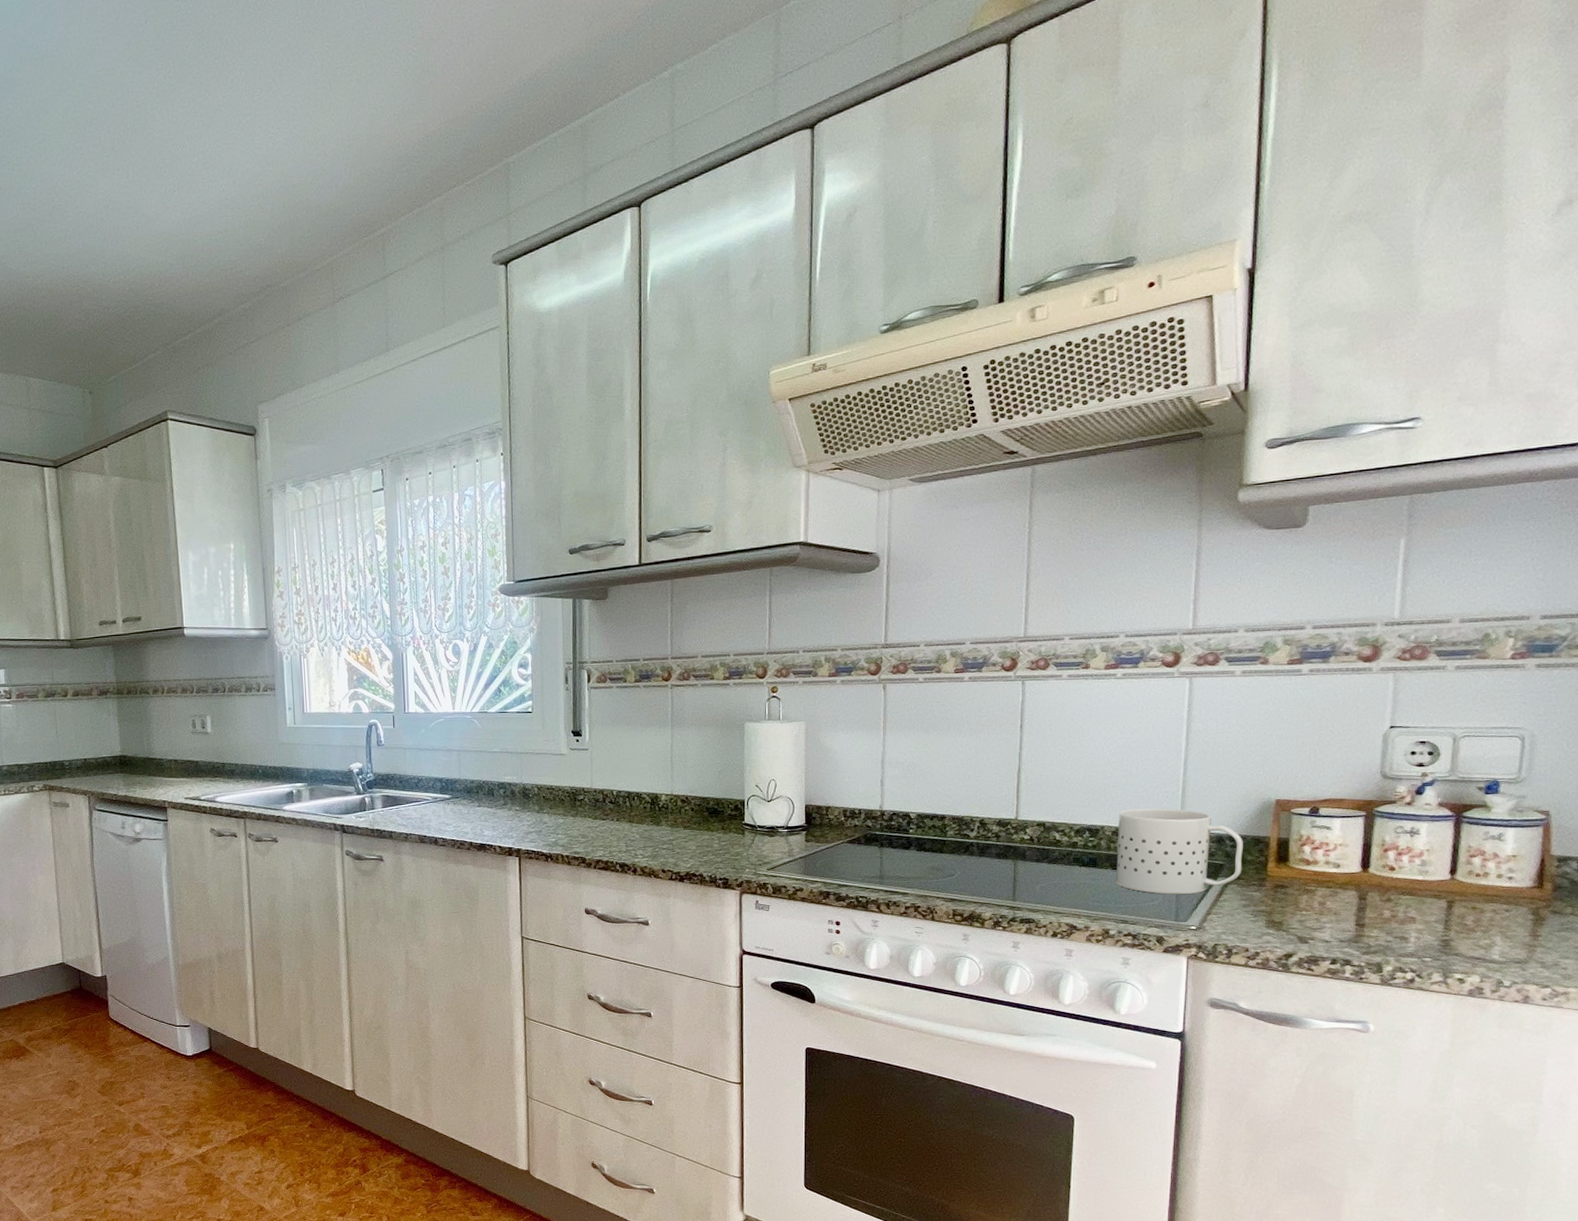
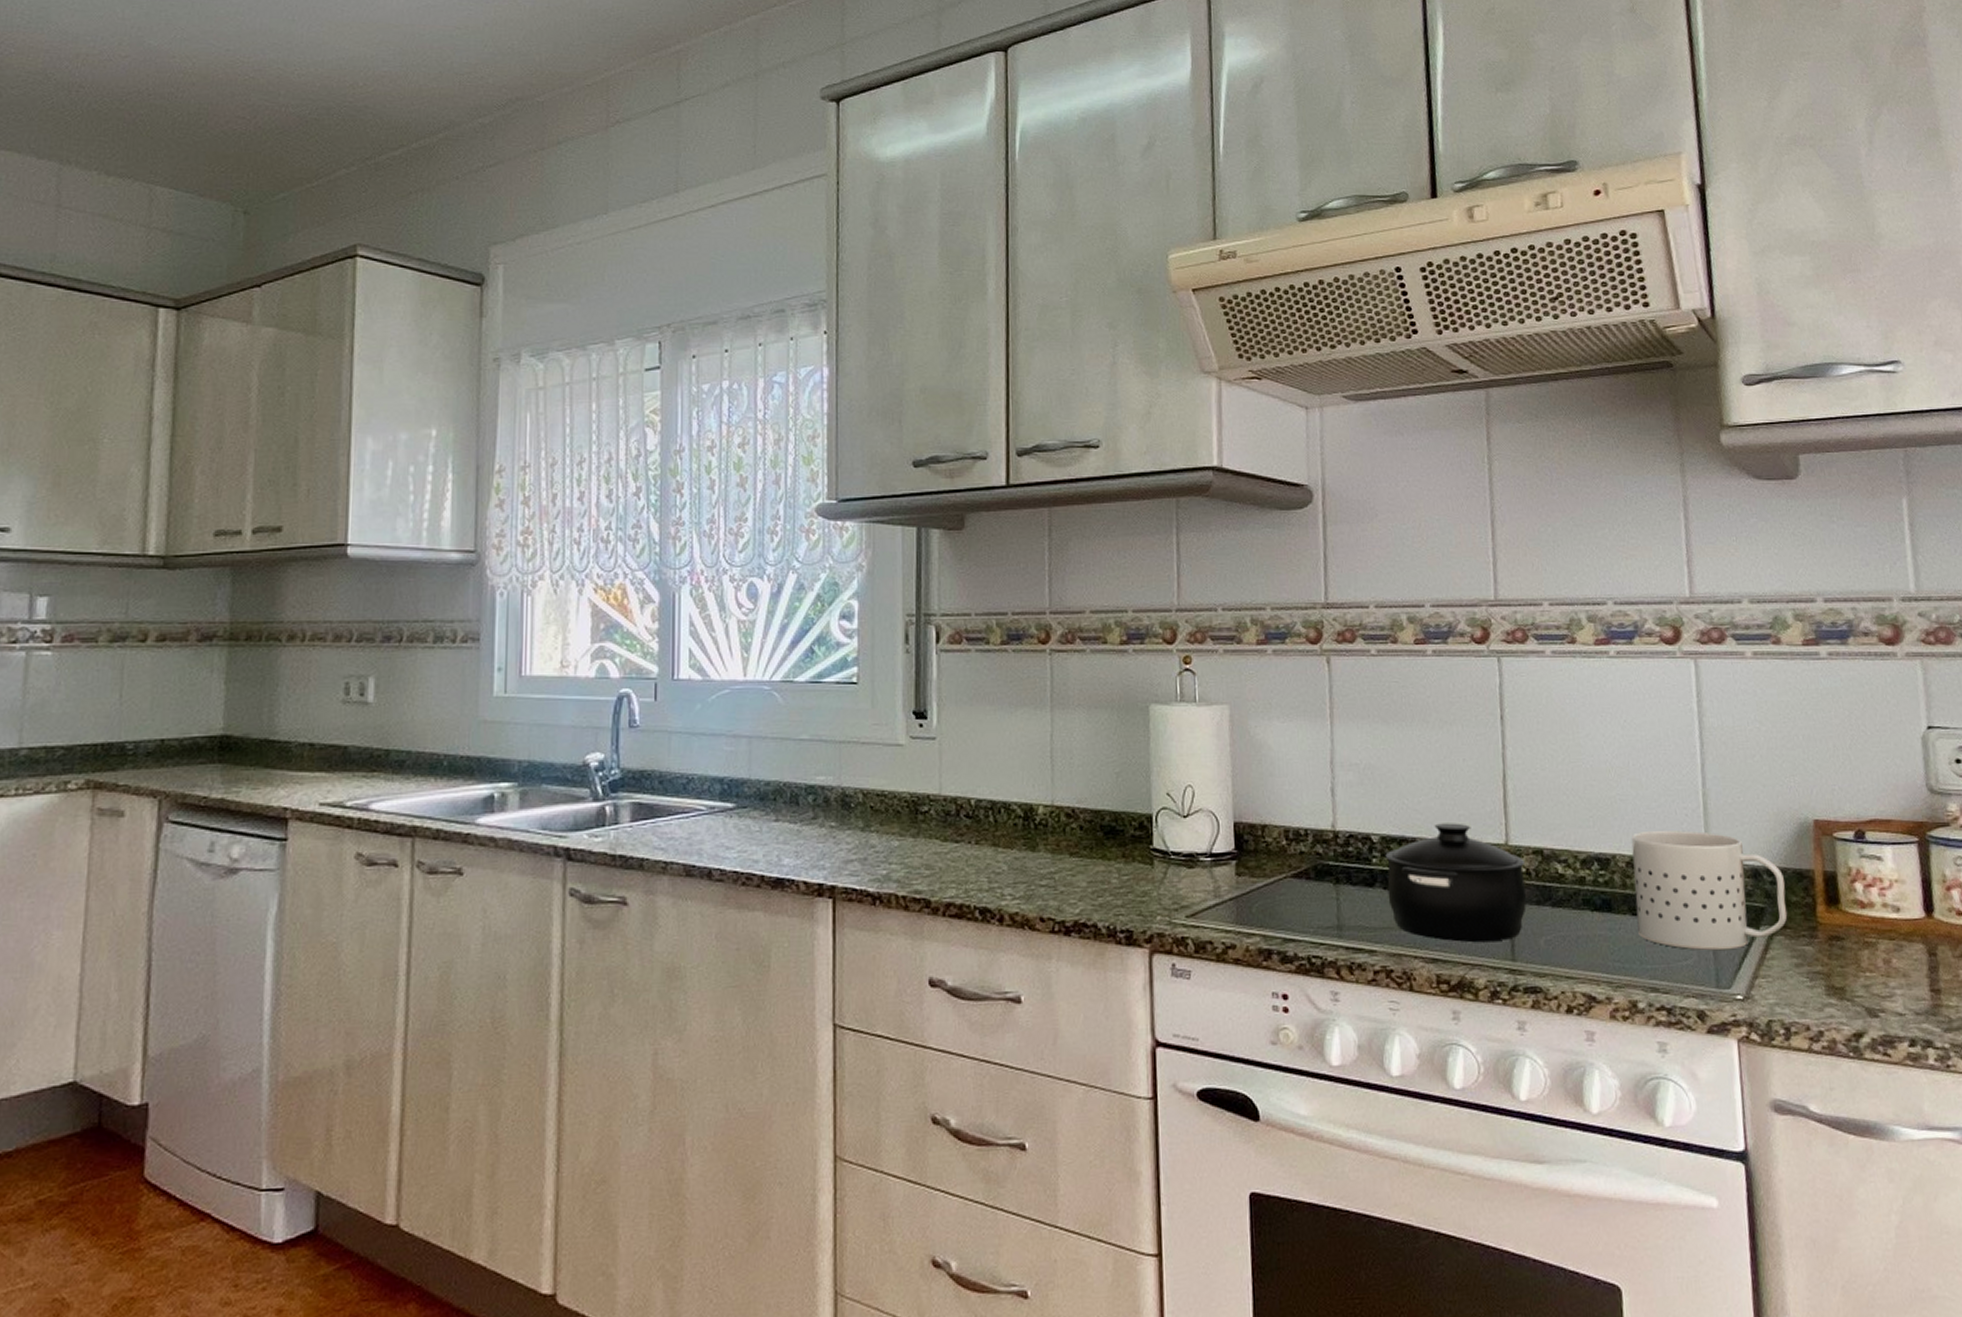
saucepan: none [920,804,1030,888] -> present [1385,823,1527,942]

